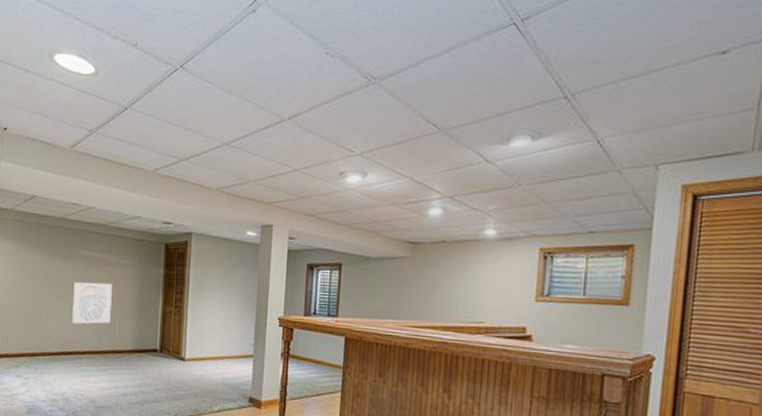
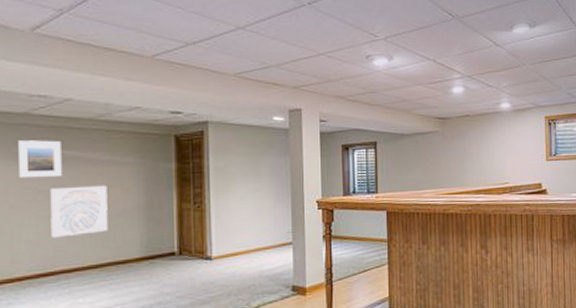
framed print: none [55,240,84,272] -> present [18,140,62,179]

